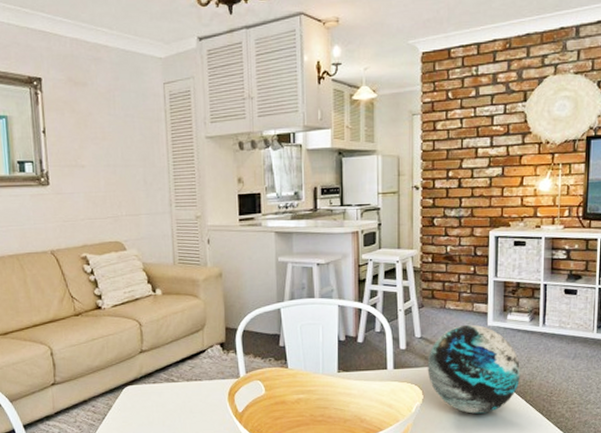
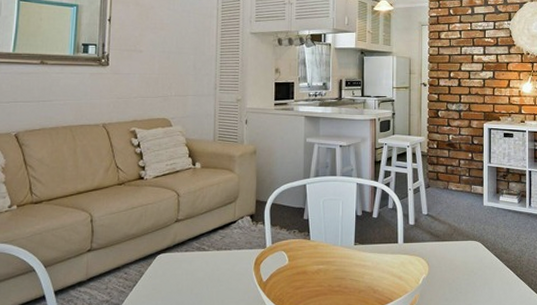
decorative orb: present [427,324,520,414] -> none [433,204,511,286]

